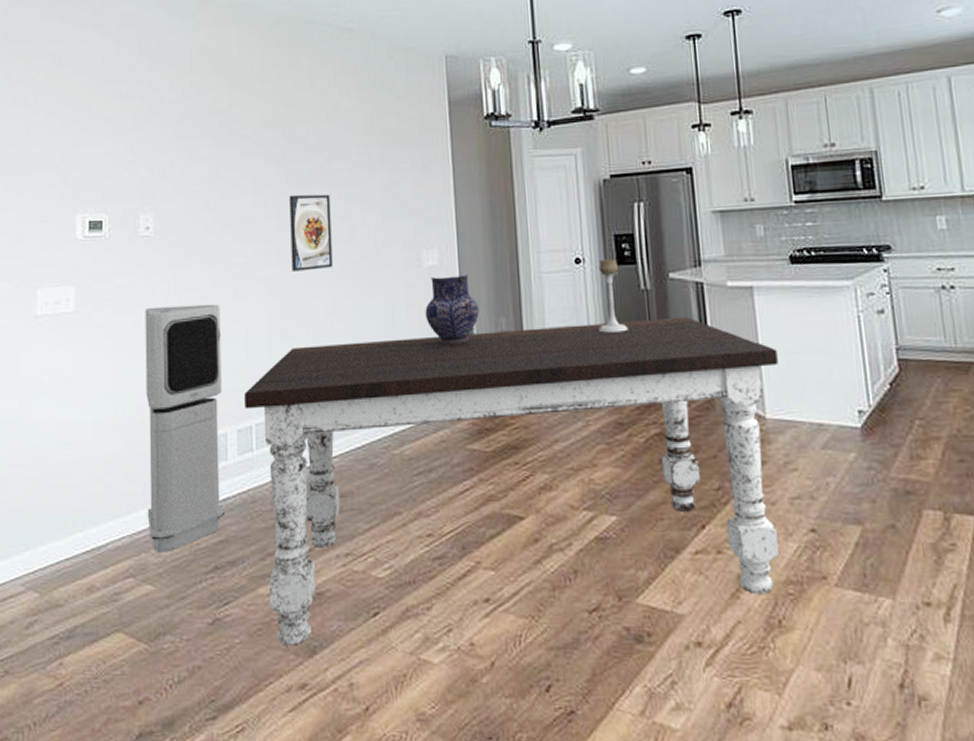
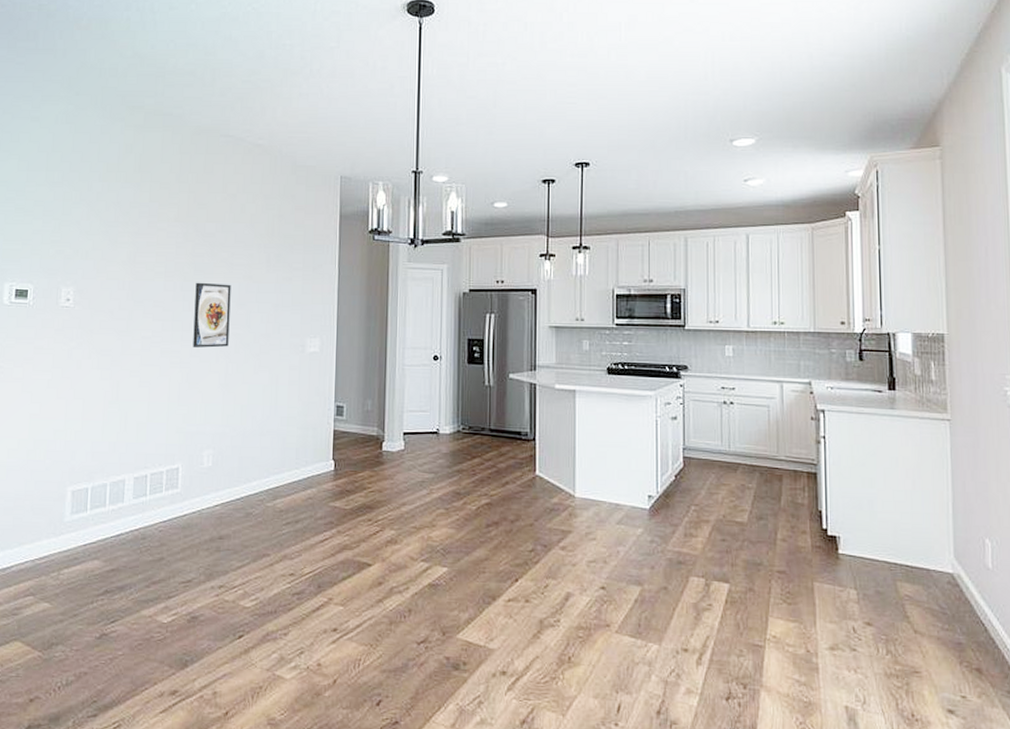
air purifier: present [145,304,225,551] -> none [49,368,127,576]
dining table: present [244,316,779,646] -> none [142,410,589,659]
pottery: present [425,274,479,345] -> none [304,361,350,419]
candle holder: present [598,258,629,333] -> none [448,358,472,419]

